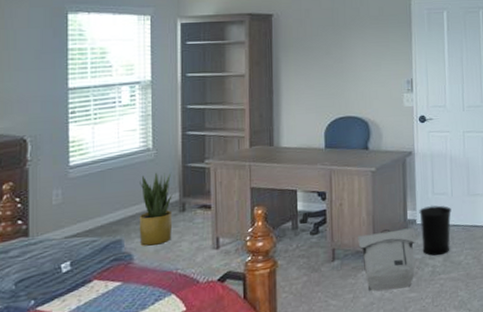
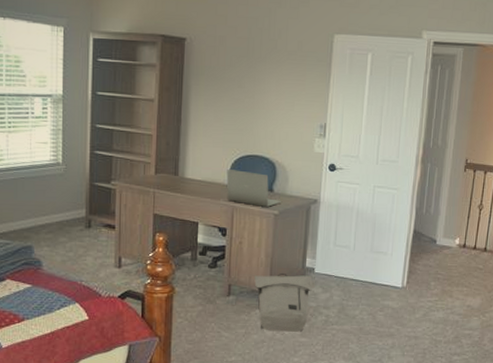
planter: present [139,172,173,246] -> none [48,187,80,256]
laptop: none [321,132,379,166] -> present [226,168,283,208]
waste bin: present [419,205,451,256] -> none [318,256,352,306]

